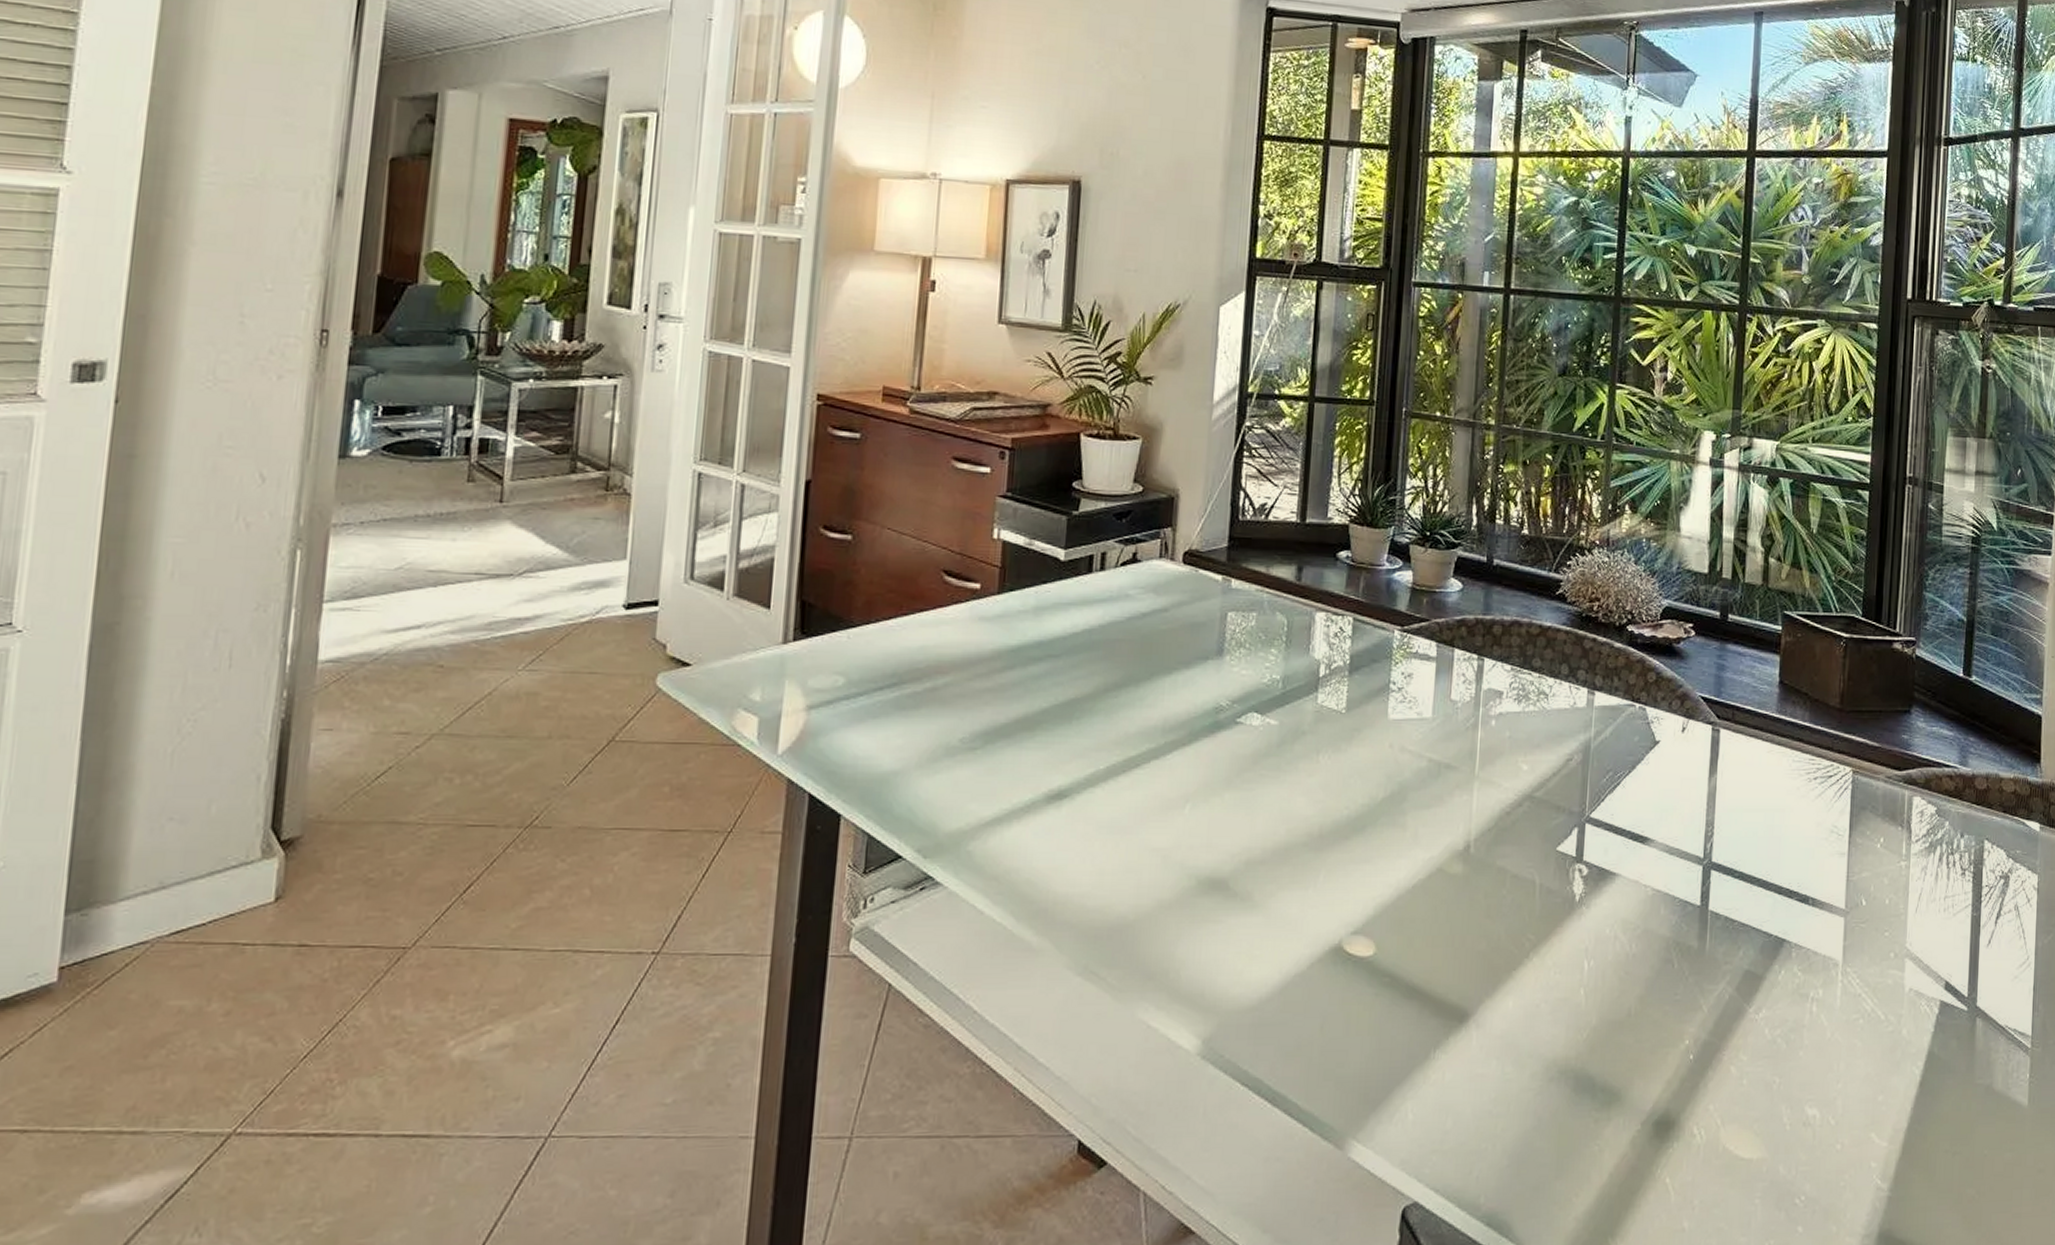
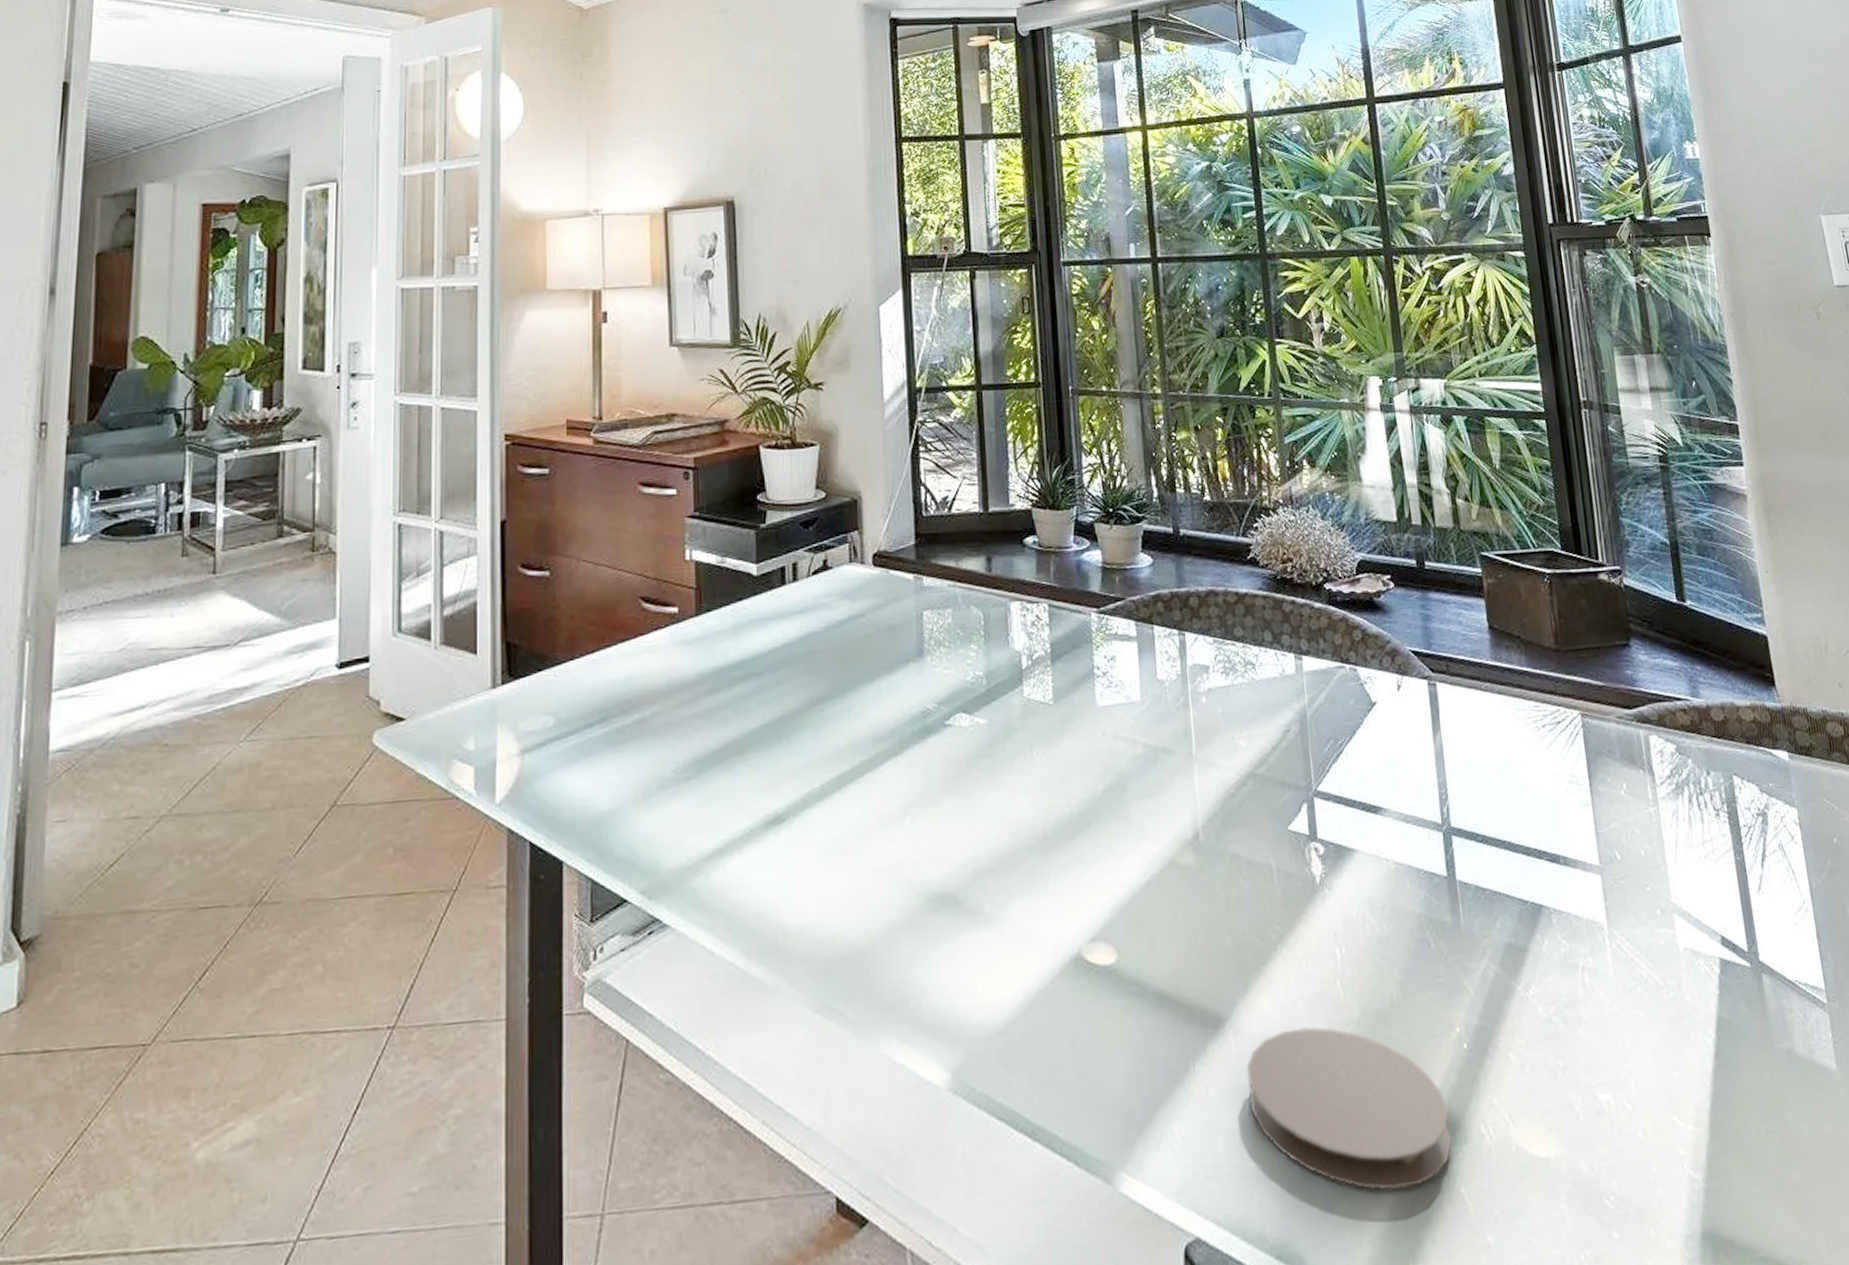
coaster: none [1481,1028,1666,1177] -> present [1247,1026,1453,1191]

